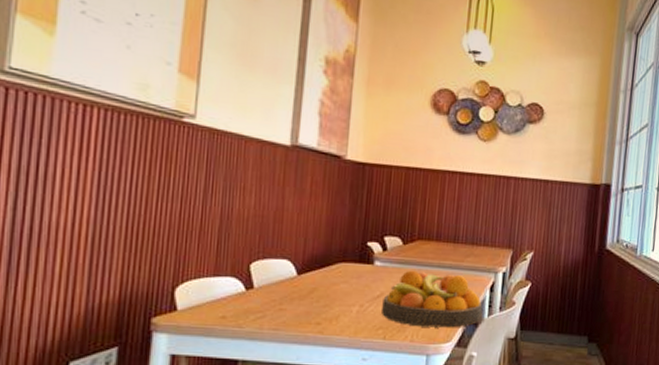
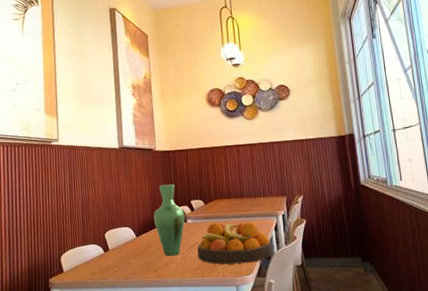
vase: none [327,208,373,307] -> present [153,184,185,256]

